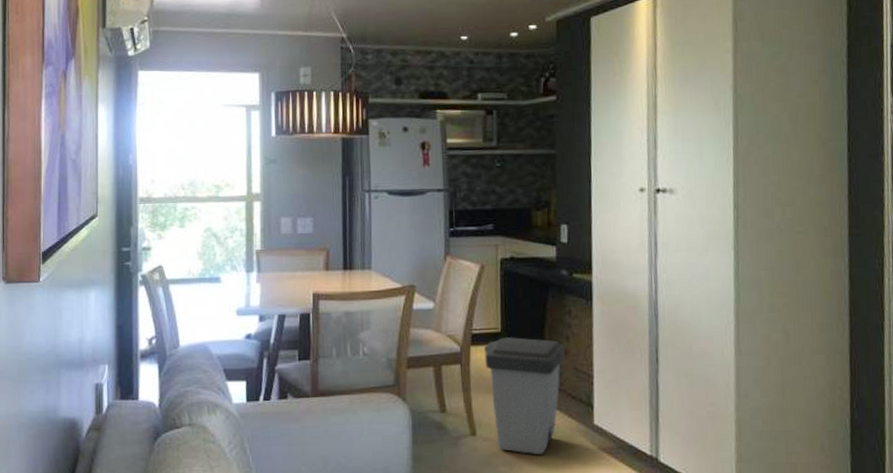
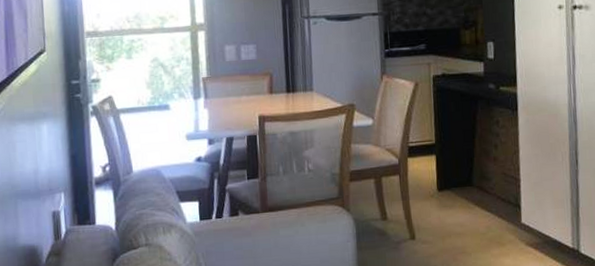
trash can: present [484,337,566,454] -> none [421,147,495,253]

